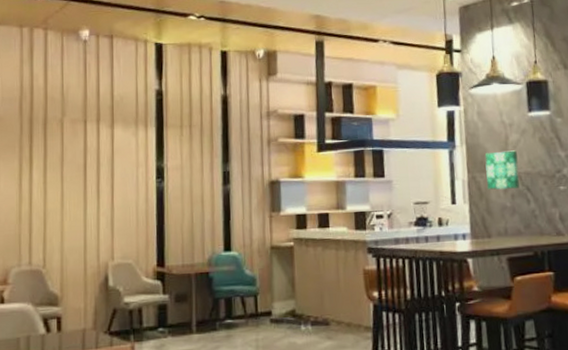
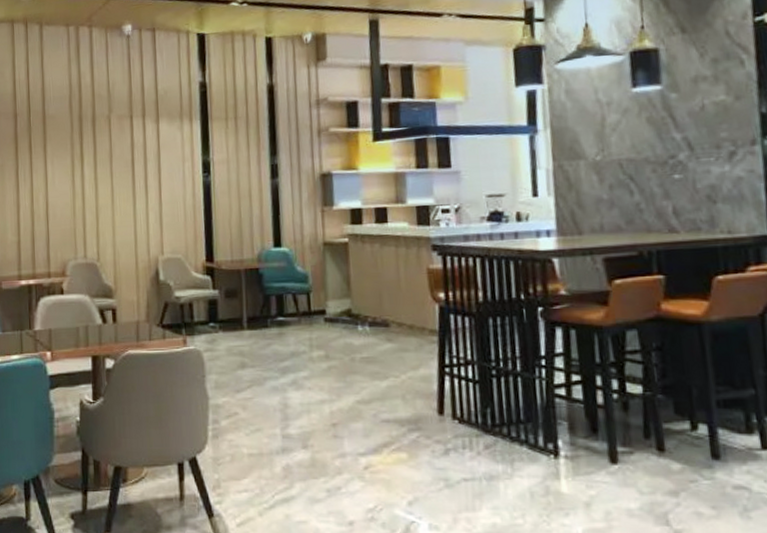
wall art: present [485,150,519,190] -> none [575,133,620,180]

